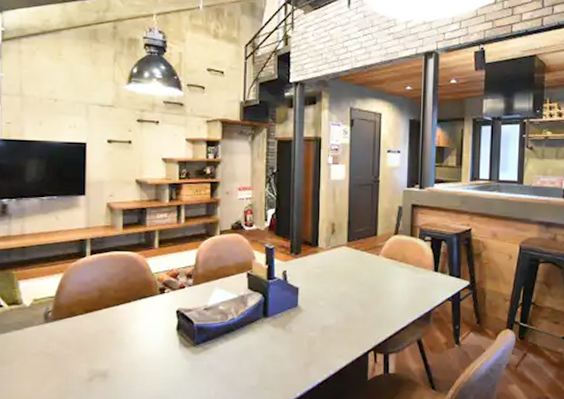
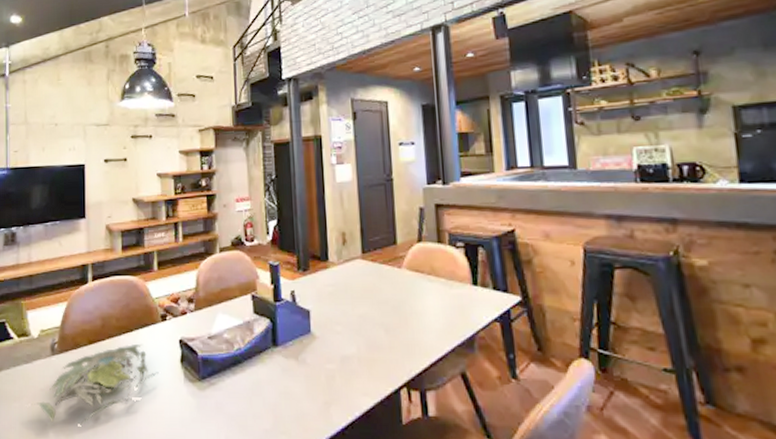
plant: none [22,313,156,386] -> present [32,343,159,425]

